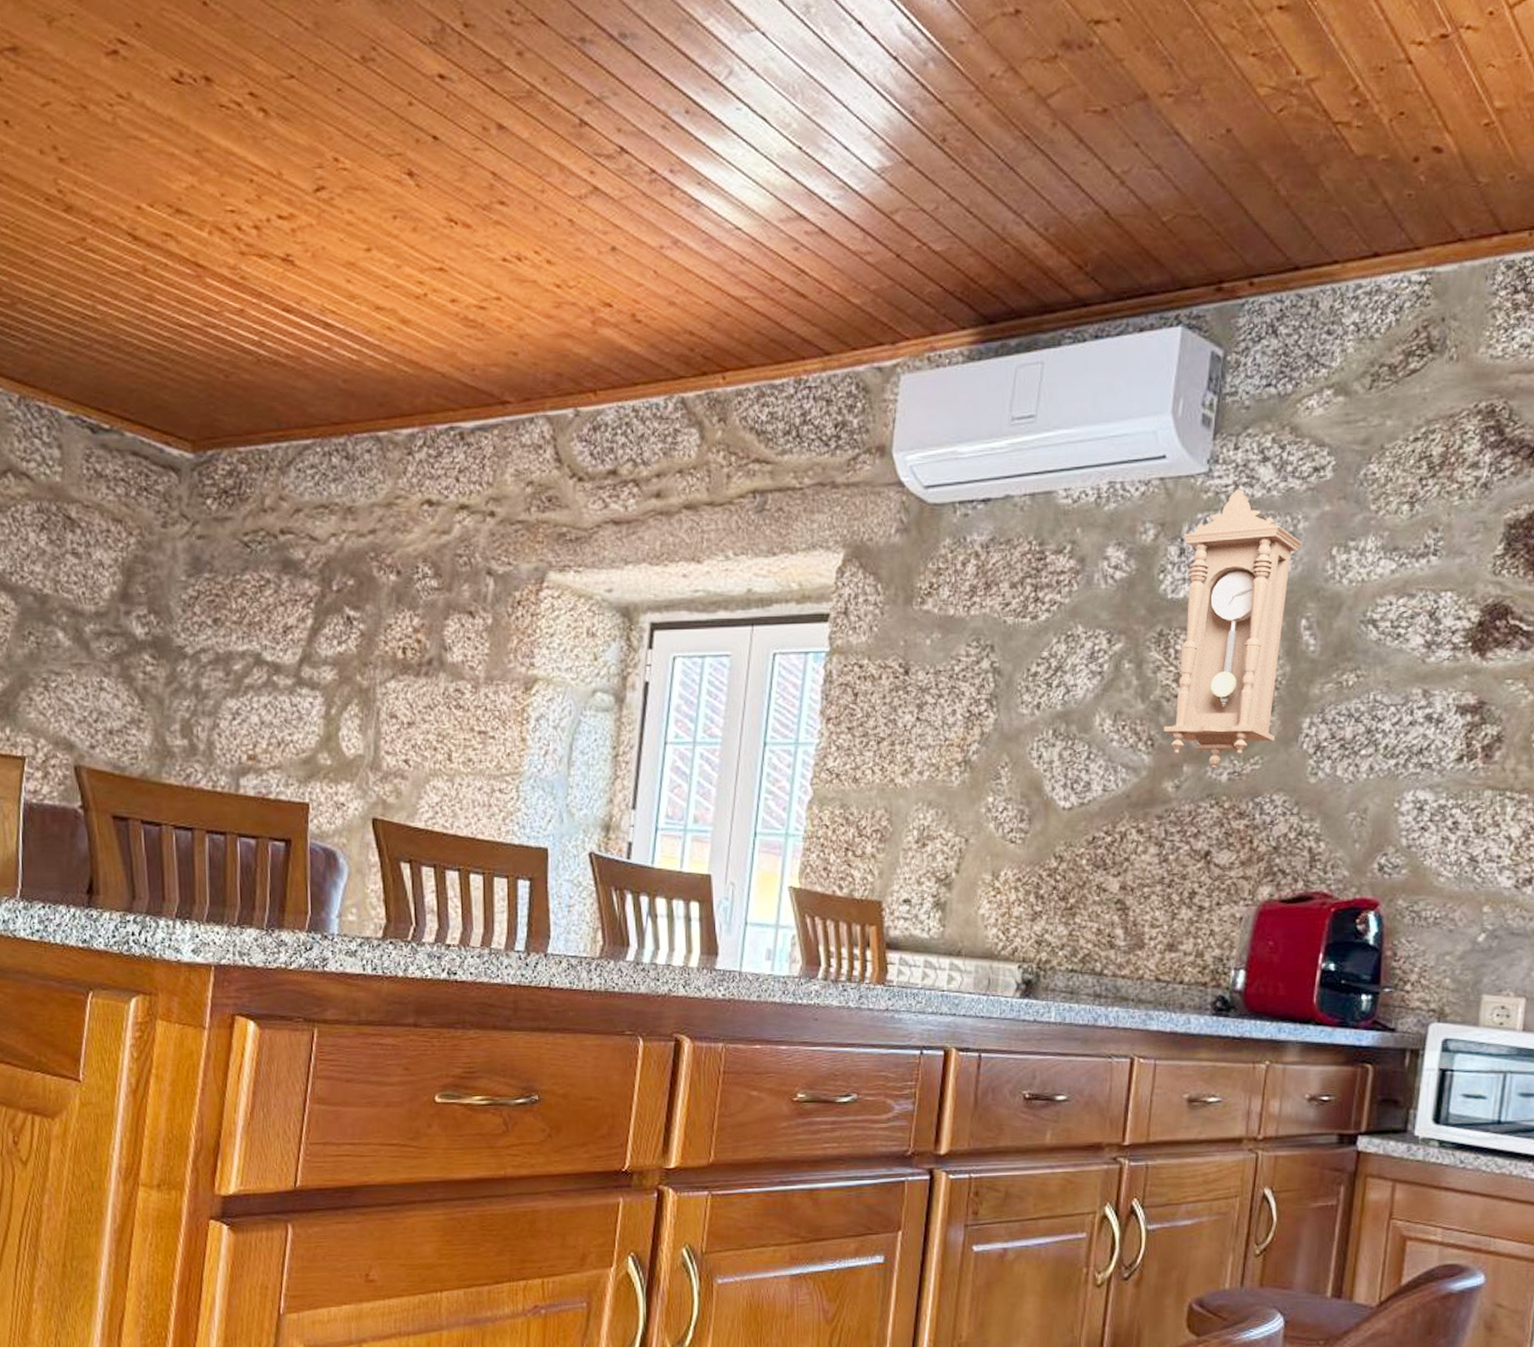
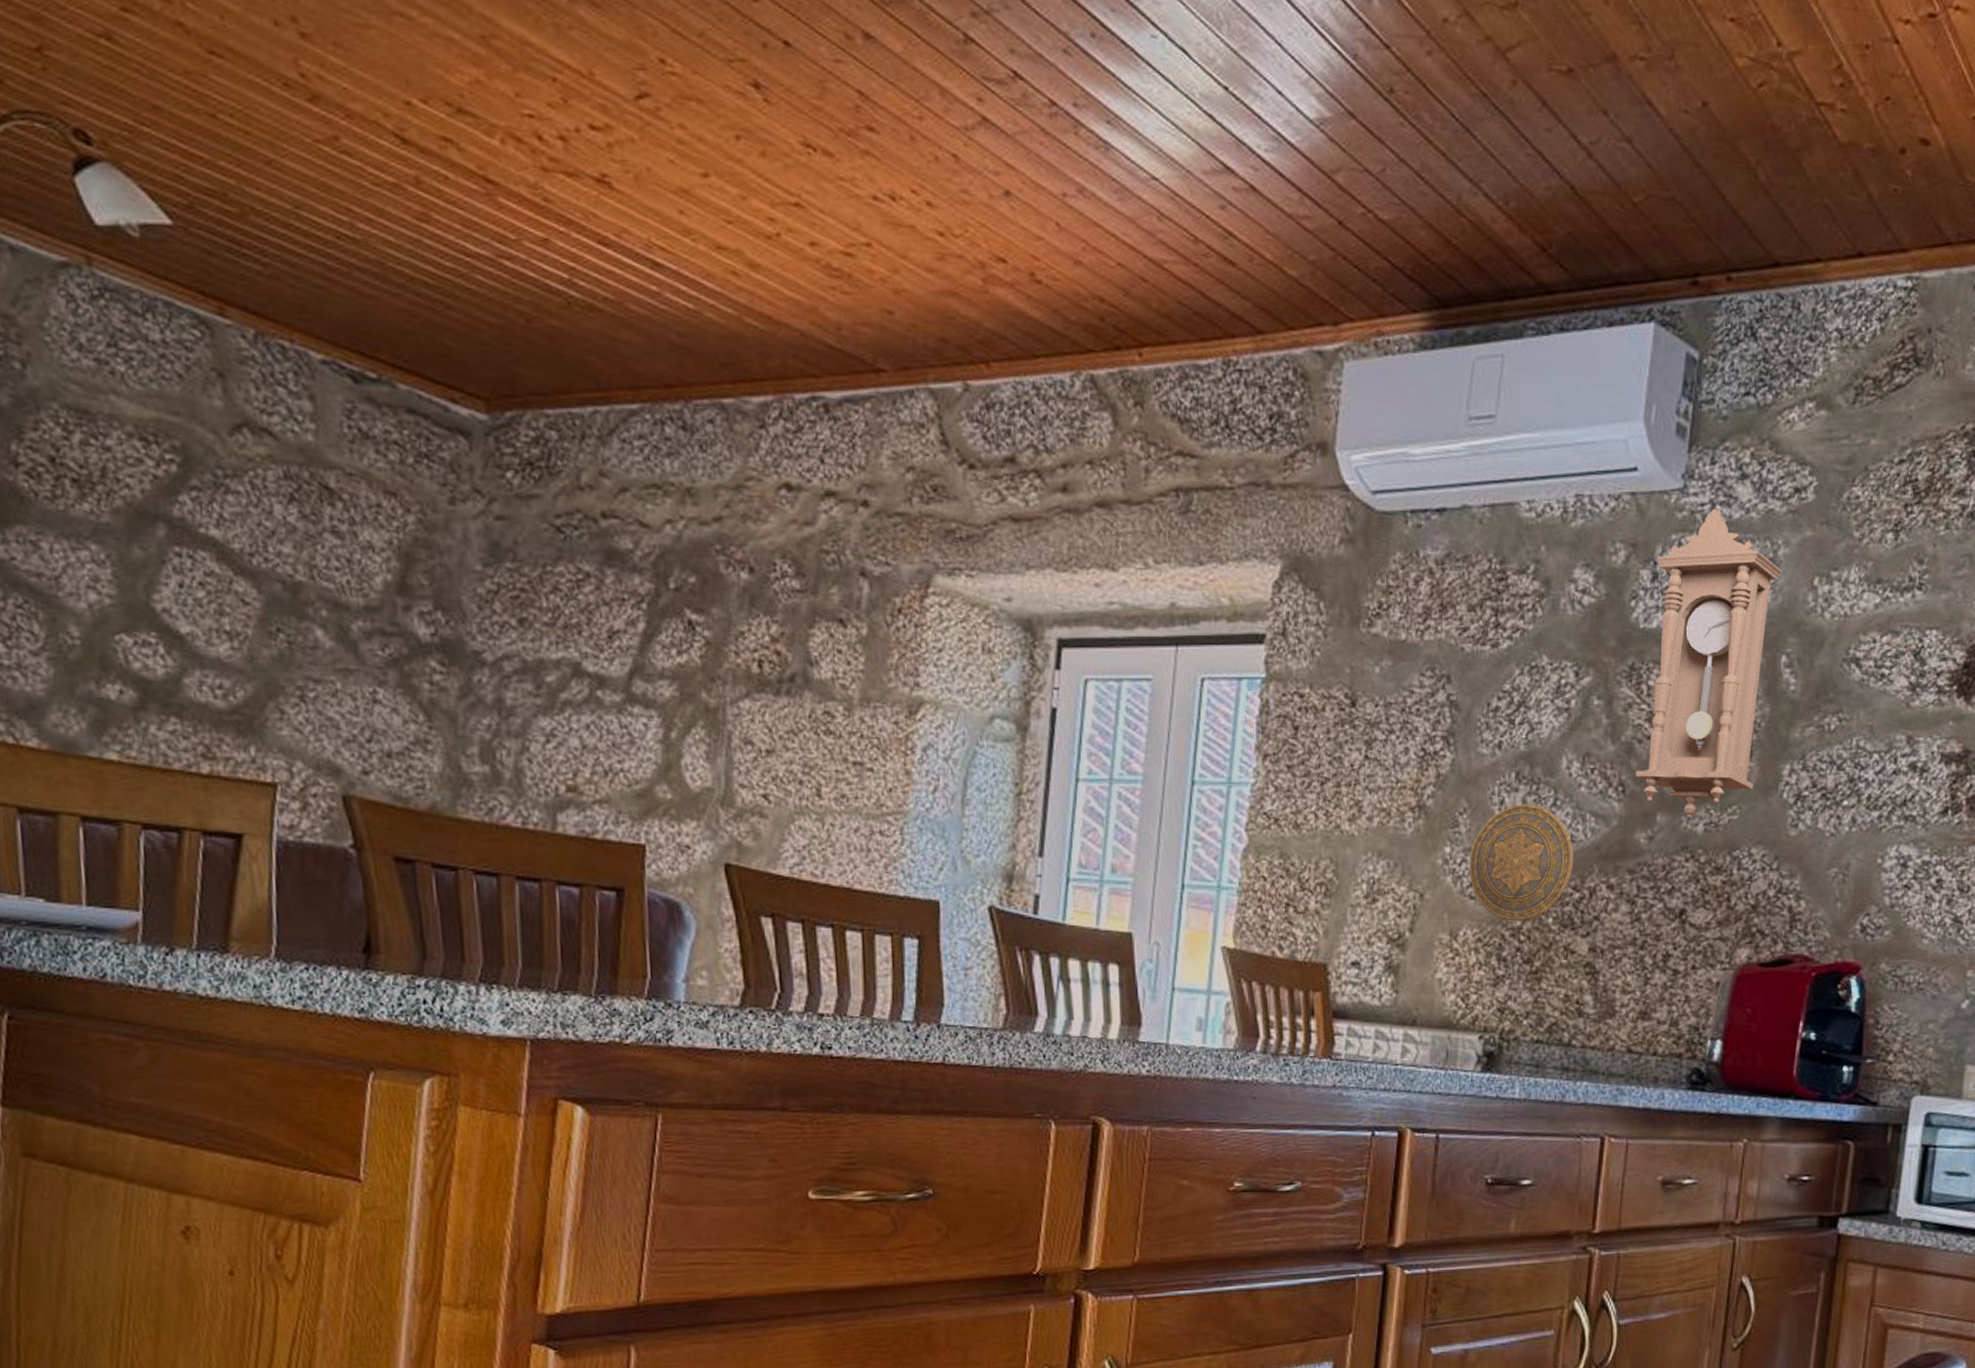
decorative plate: none [1009,757,1106,863] -> present [1469,804,1573,921]

